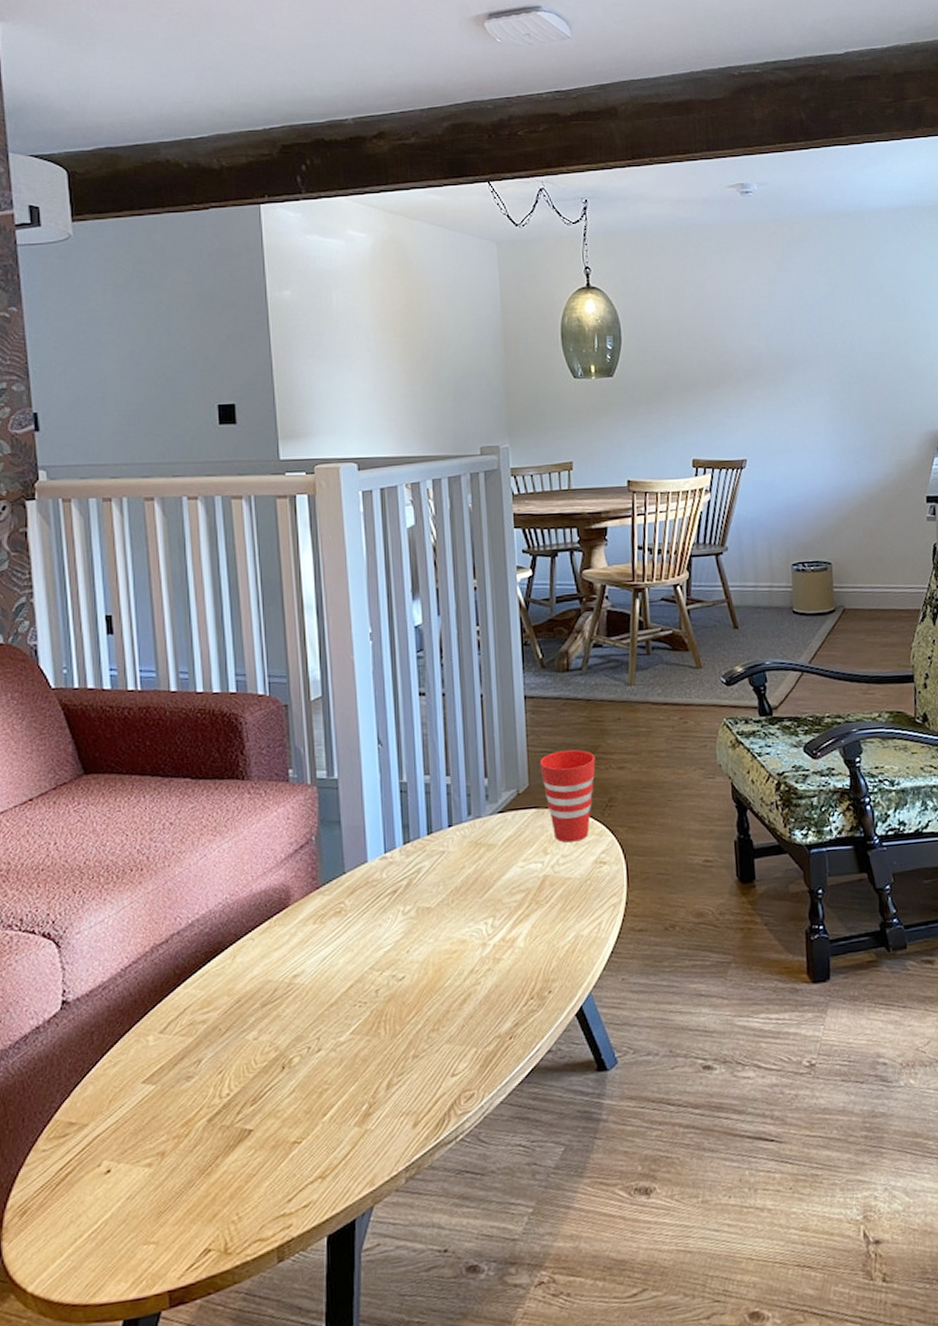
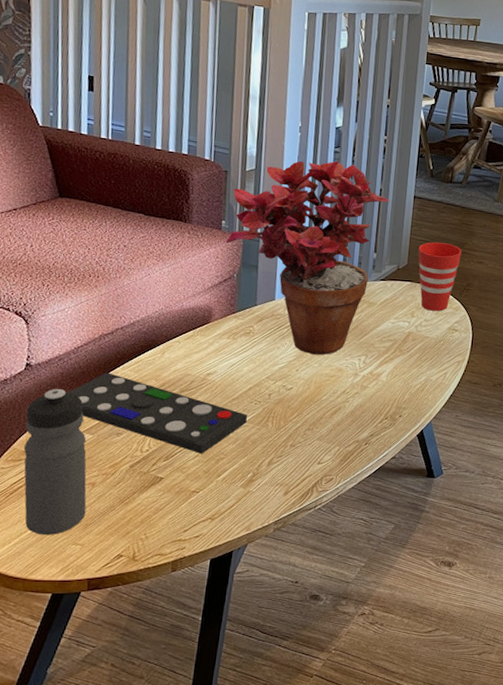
water bottle: none [68,1028,157,1238] -> present [23,389,87,536]
remote control: none [117,995,351,1088] -> present [67,373,247,454]
potted plant: none [295,668,494,928] -> present [225,161,390,355]

